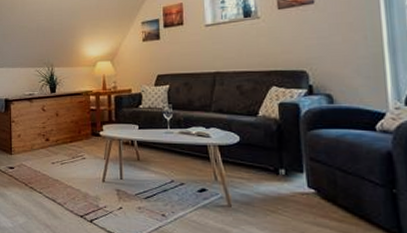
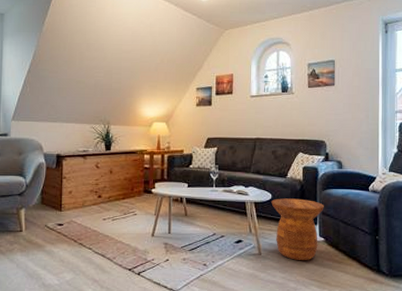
side table: none [240,141,312,216] -> present [271,198,324,260]

